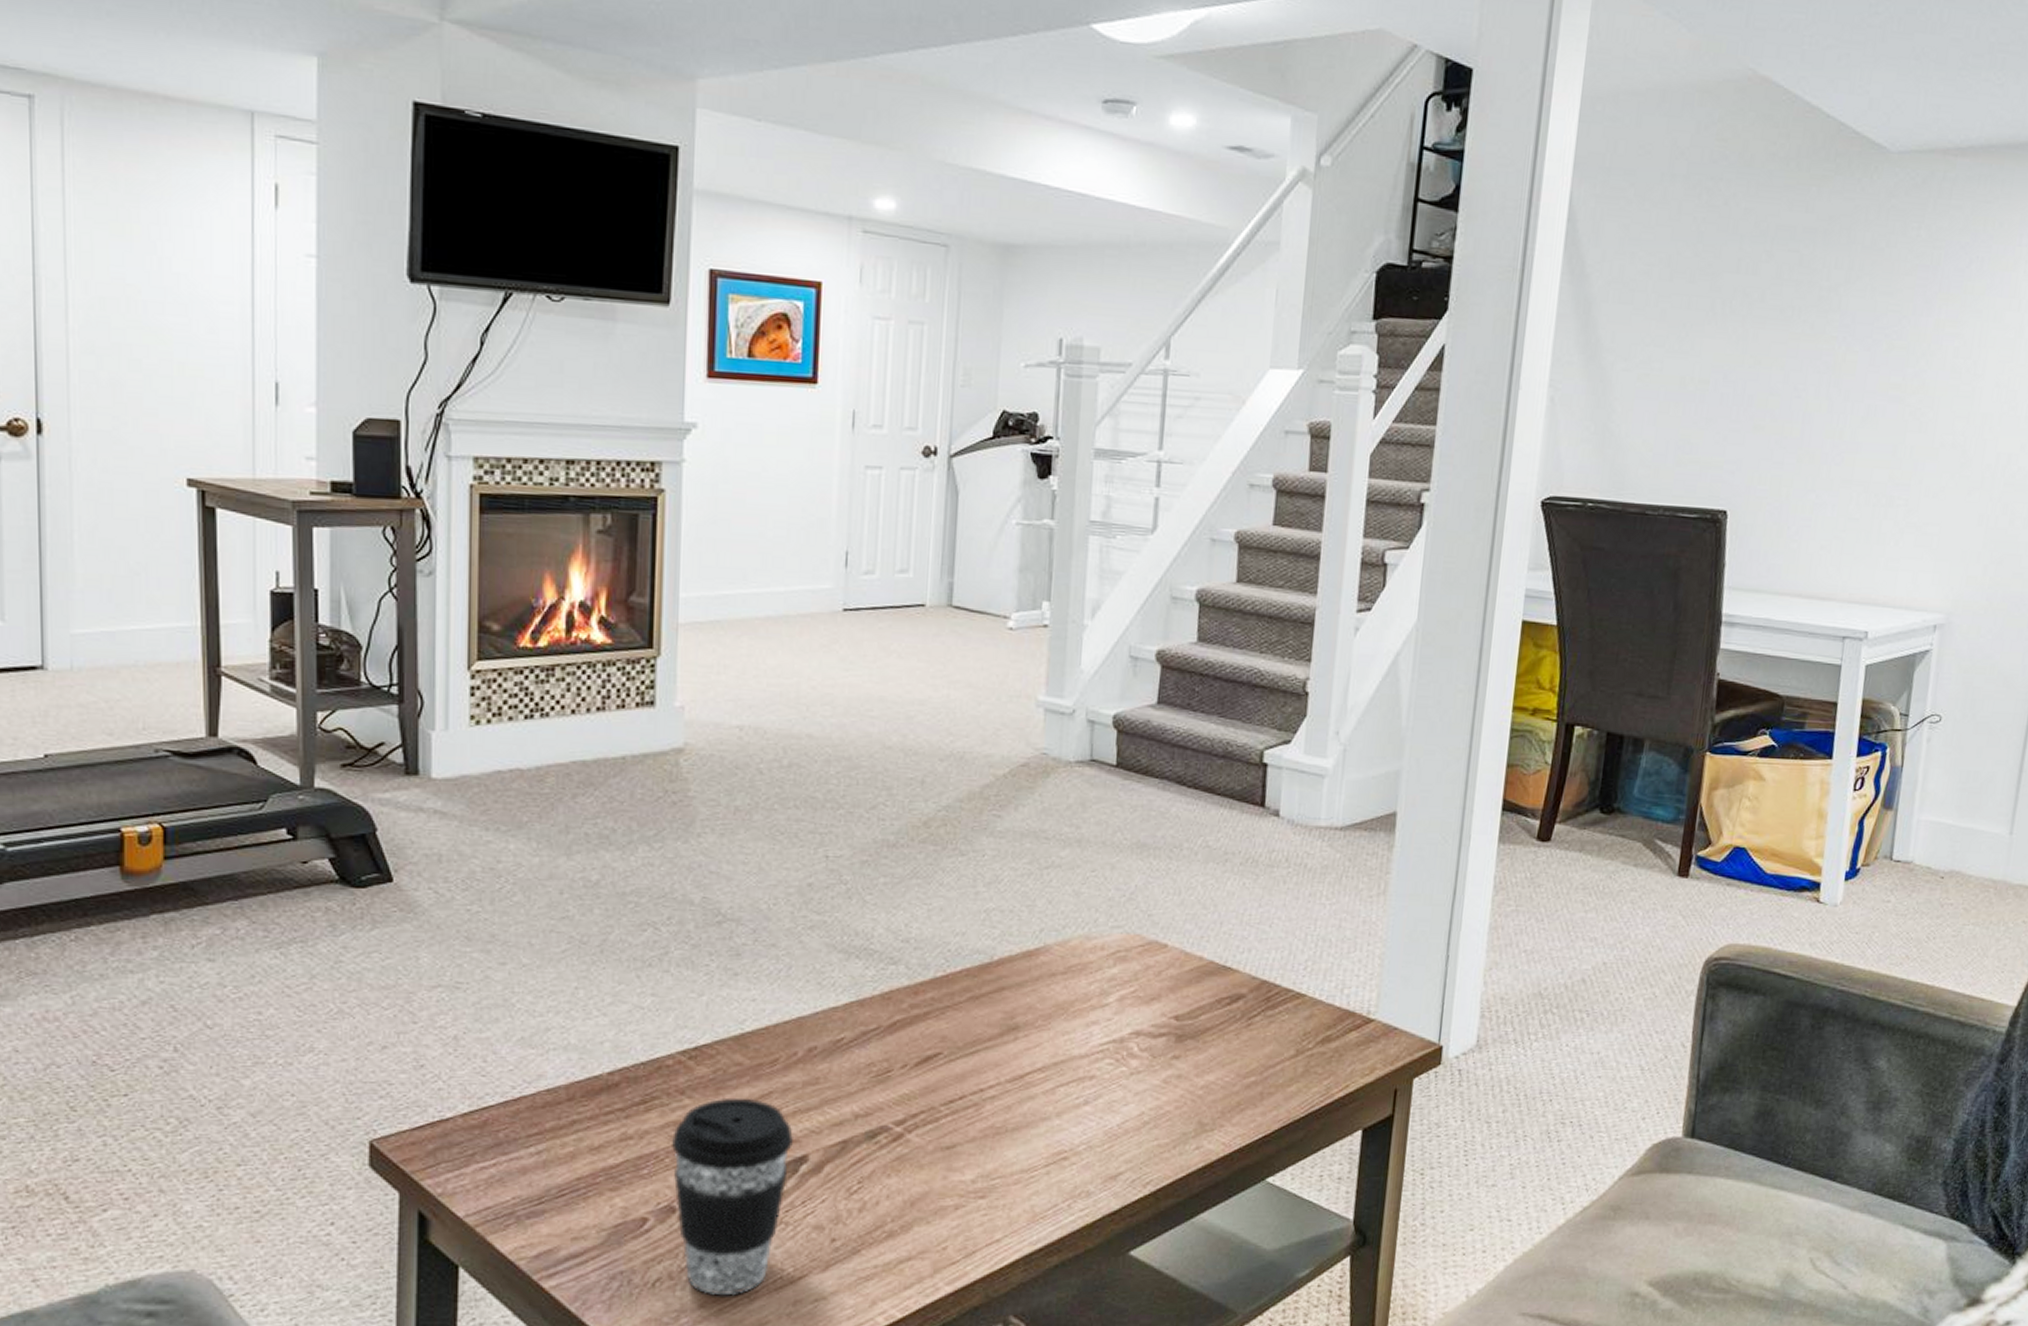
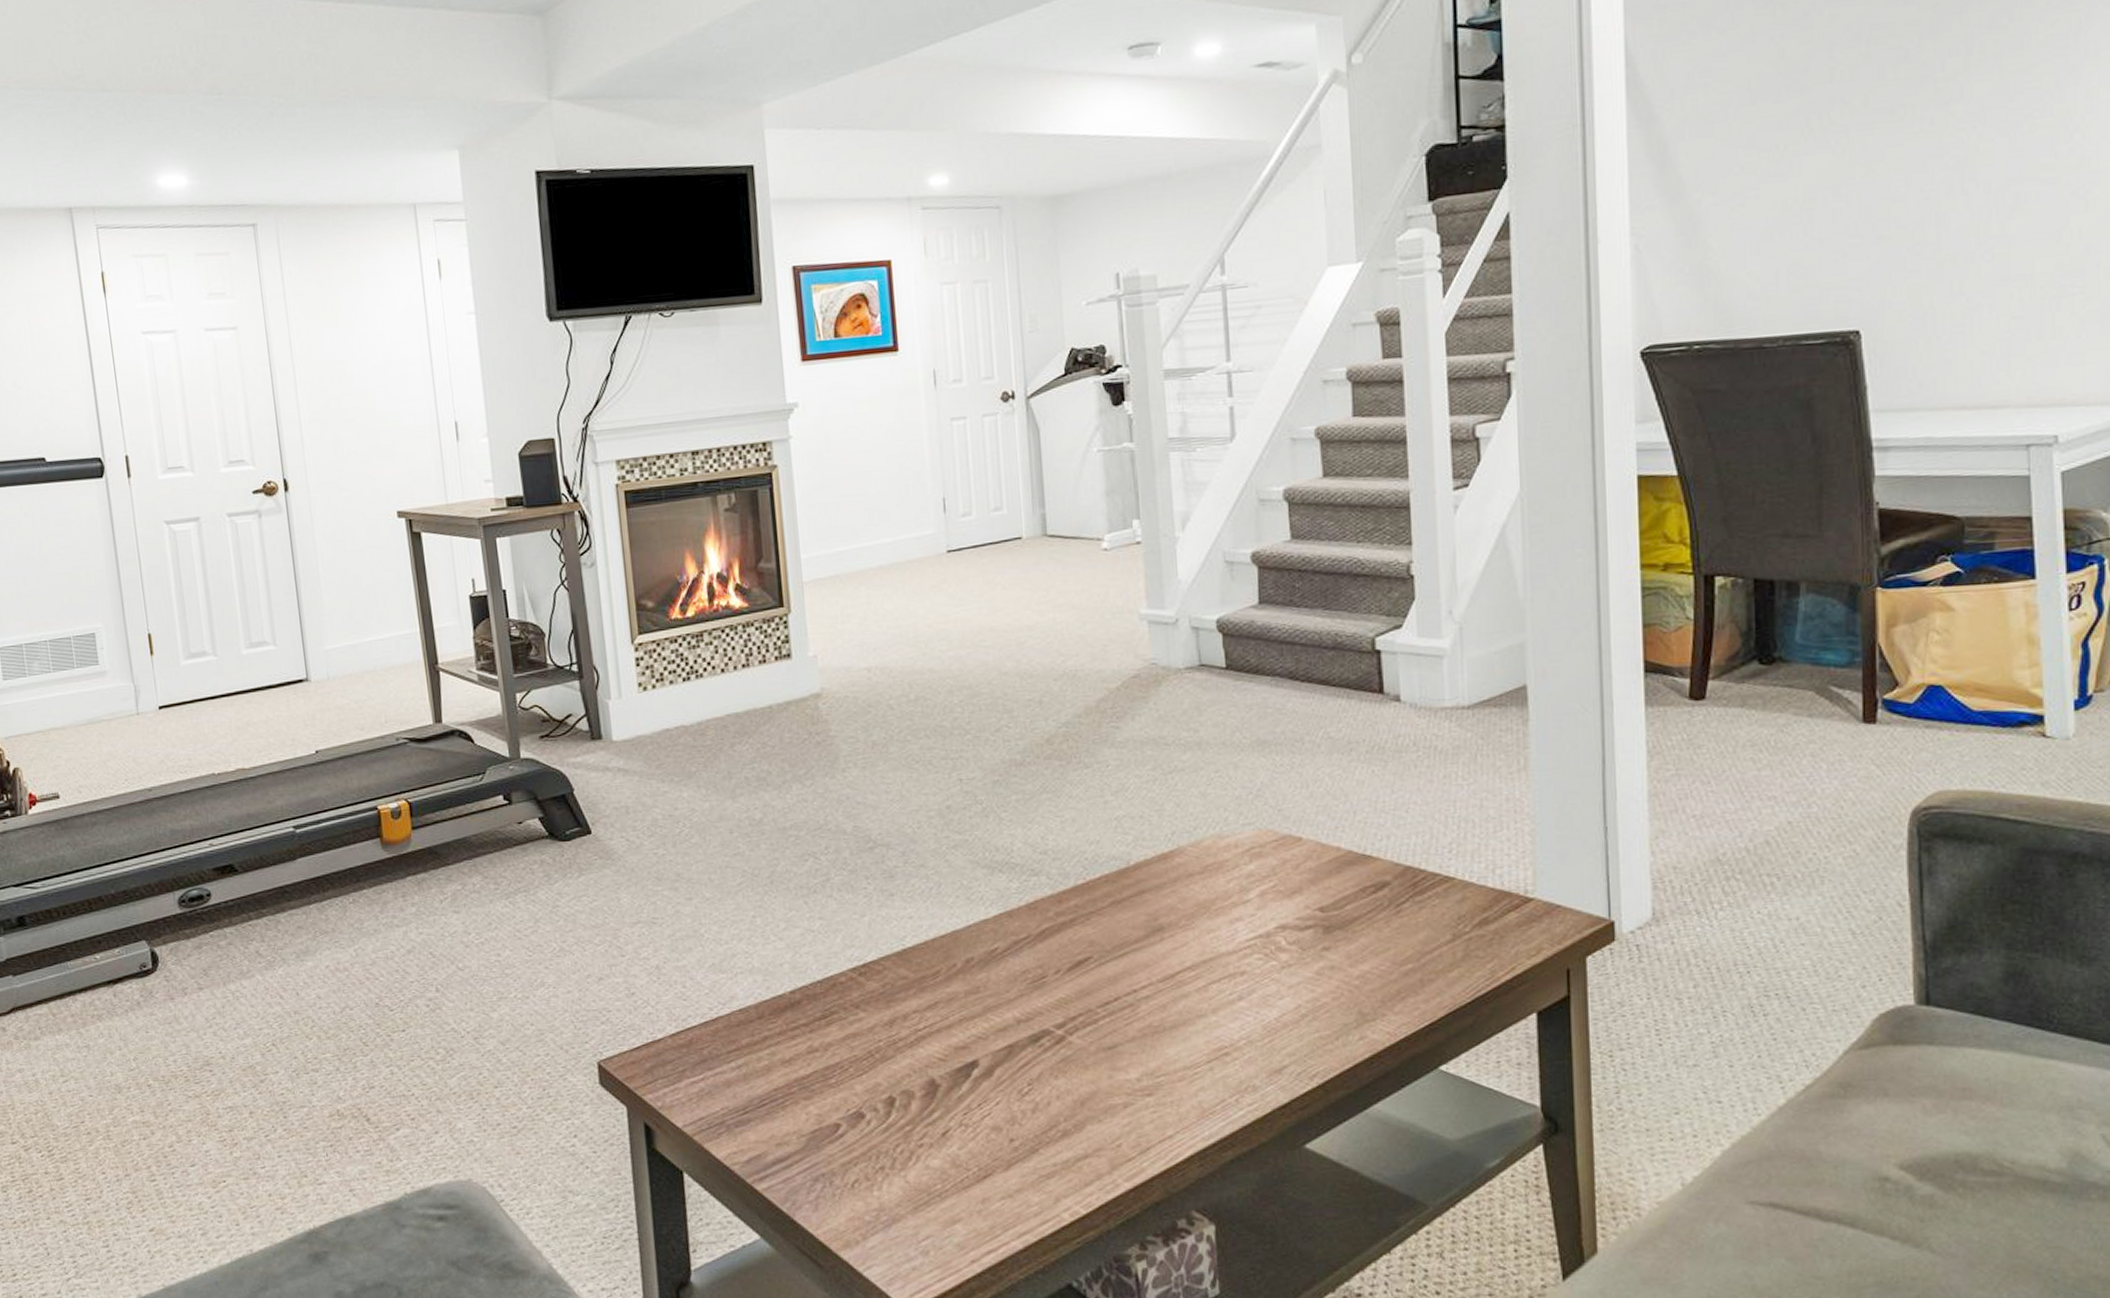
coffee cup: present [672,1097,795,1296] -> none [853,1008,964,1195]

